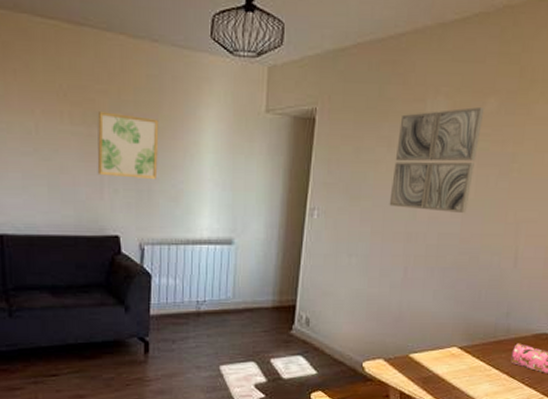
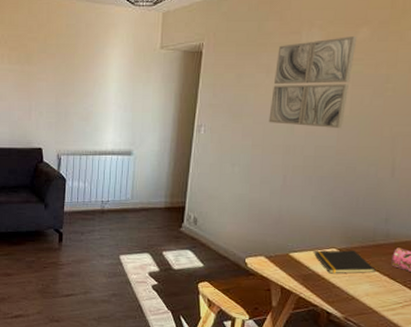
wall art: present [97,112,159,179] -> none [27,53,75,103]
notepad: none [435,348,496,375] -> present [314,250,376,274]

